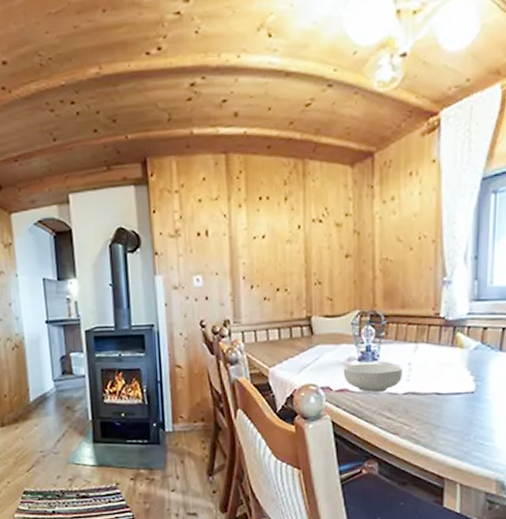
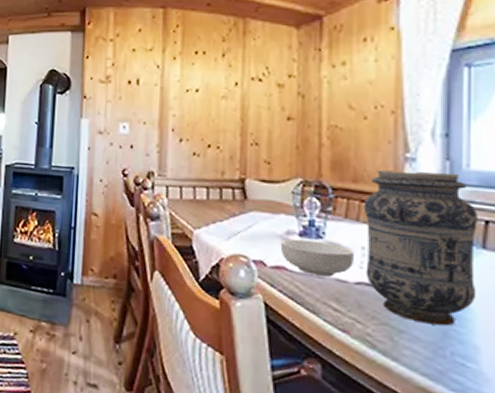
vase: none [410,291,497,418] -> present [363,170,477,326]

